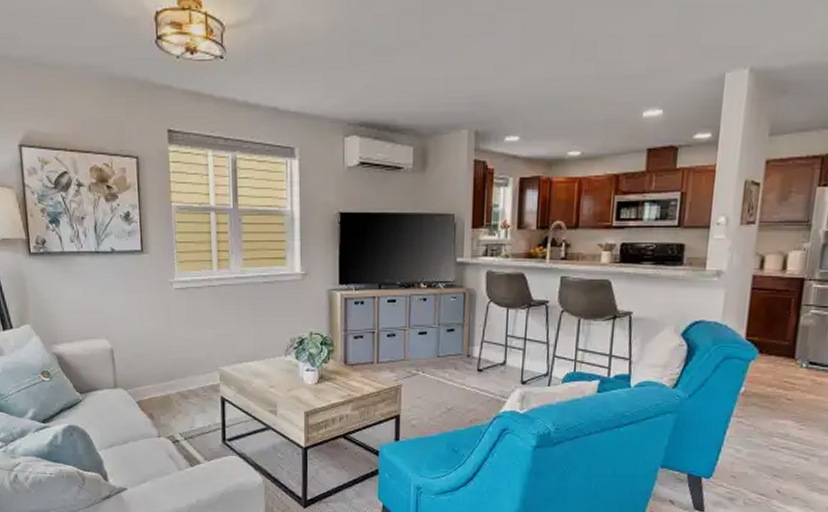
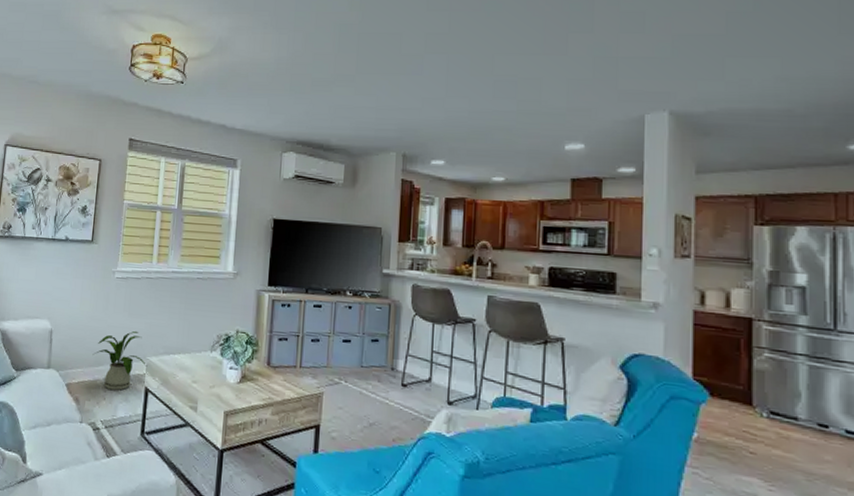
house plant: none [160,342,221,402] -> present [92,330,147,391]

